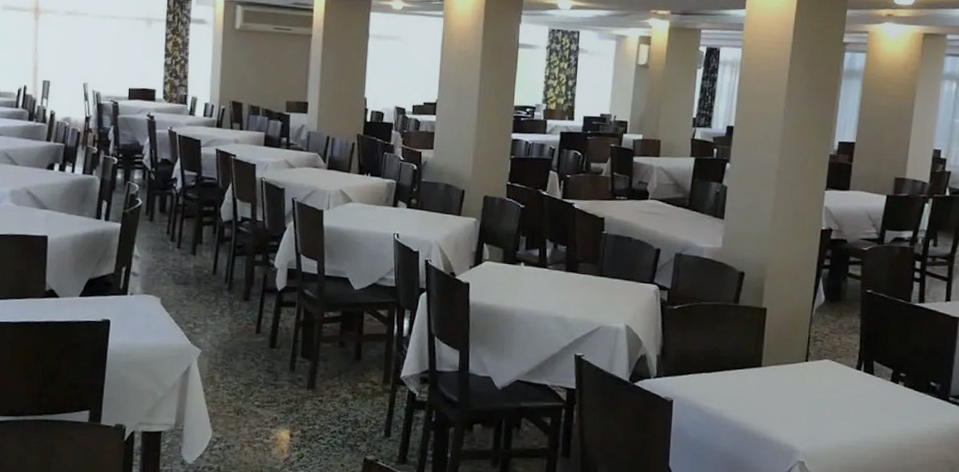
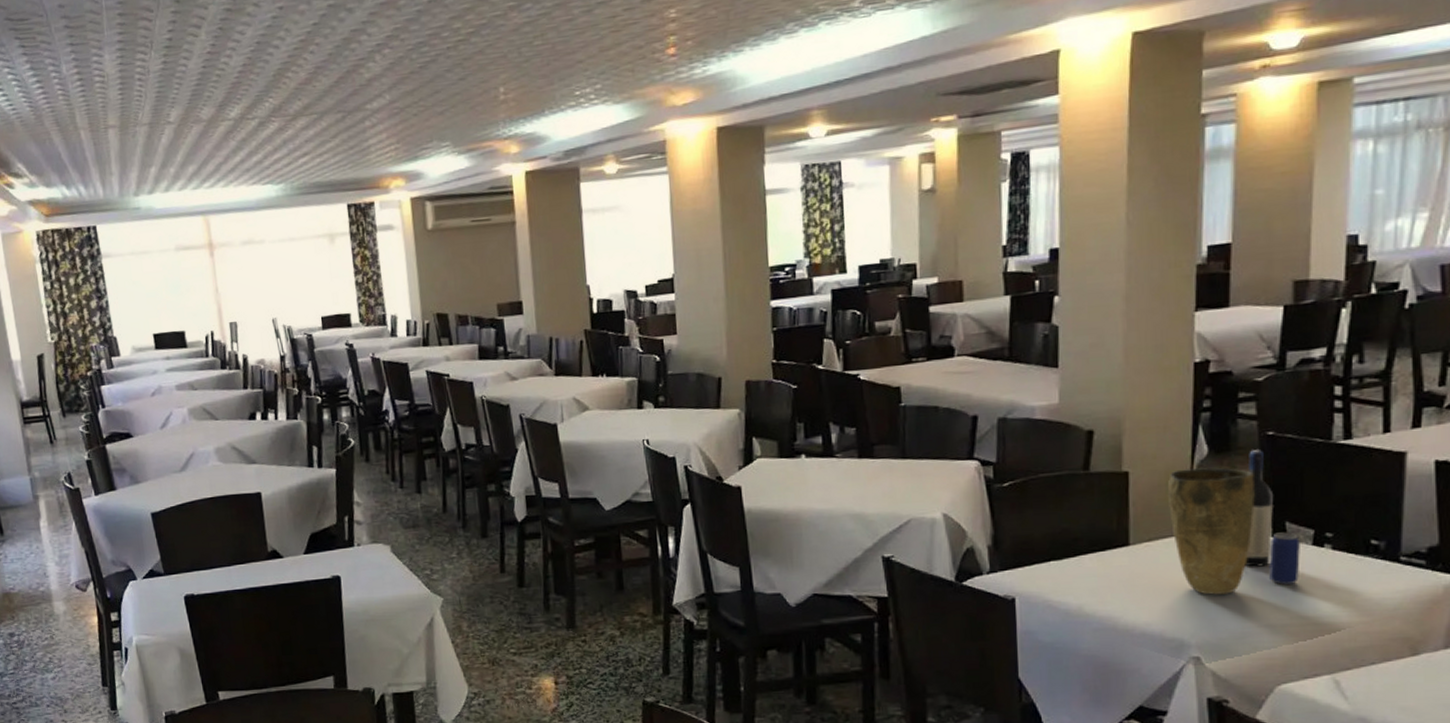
vase: none [792,311,855,414] -> present [1167,468,1255,595]
wine bottle: none [842,303,868,395] -> present [1245,450,1274,567]
beverage can: none [859,369,882,411] -> present [1269,532,1300,585]

